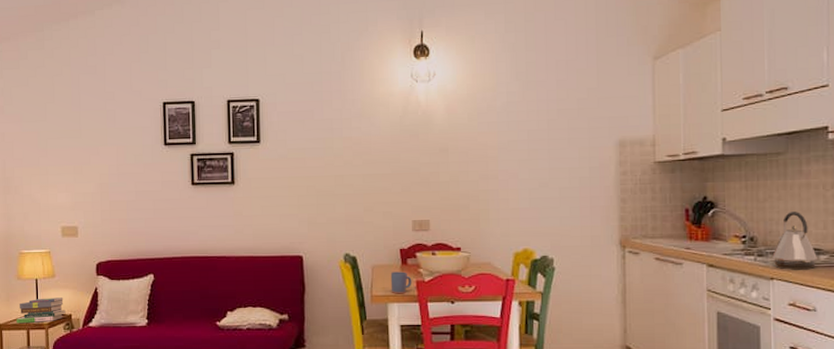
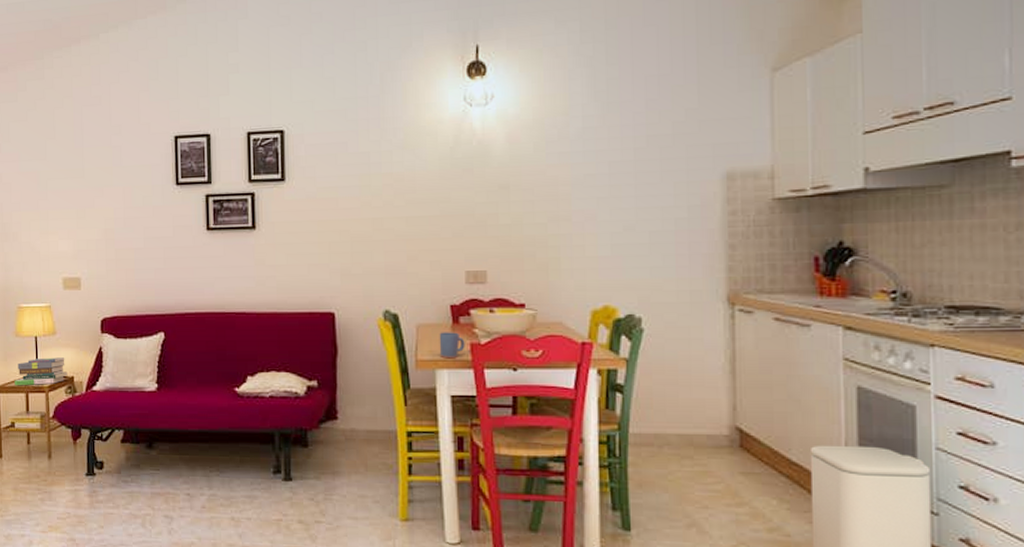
kettle: present [772,212,817,270] -> none [933,260,996,335]

